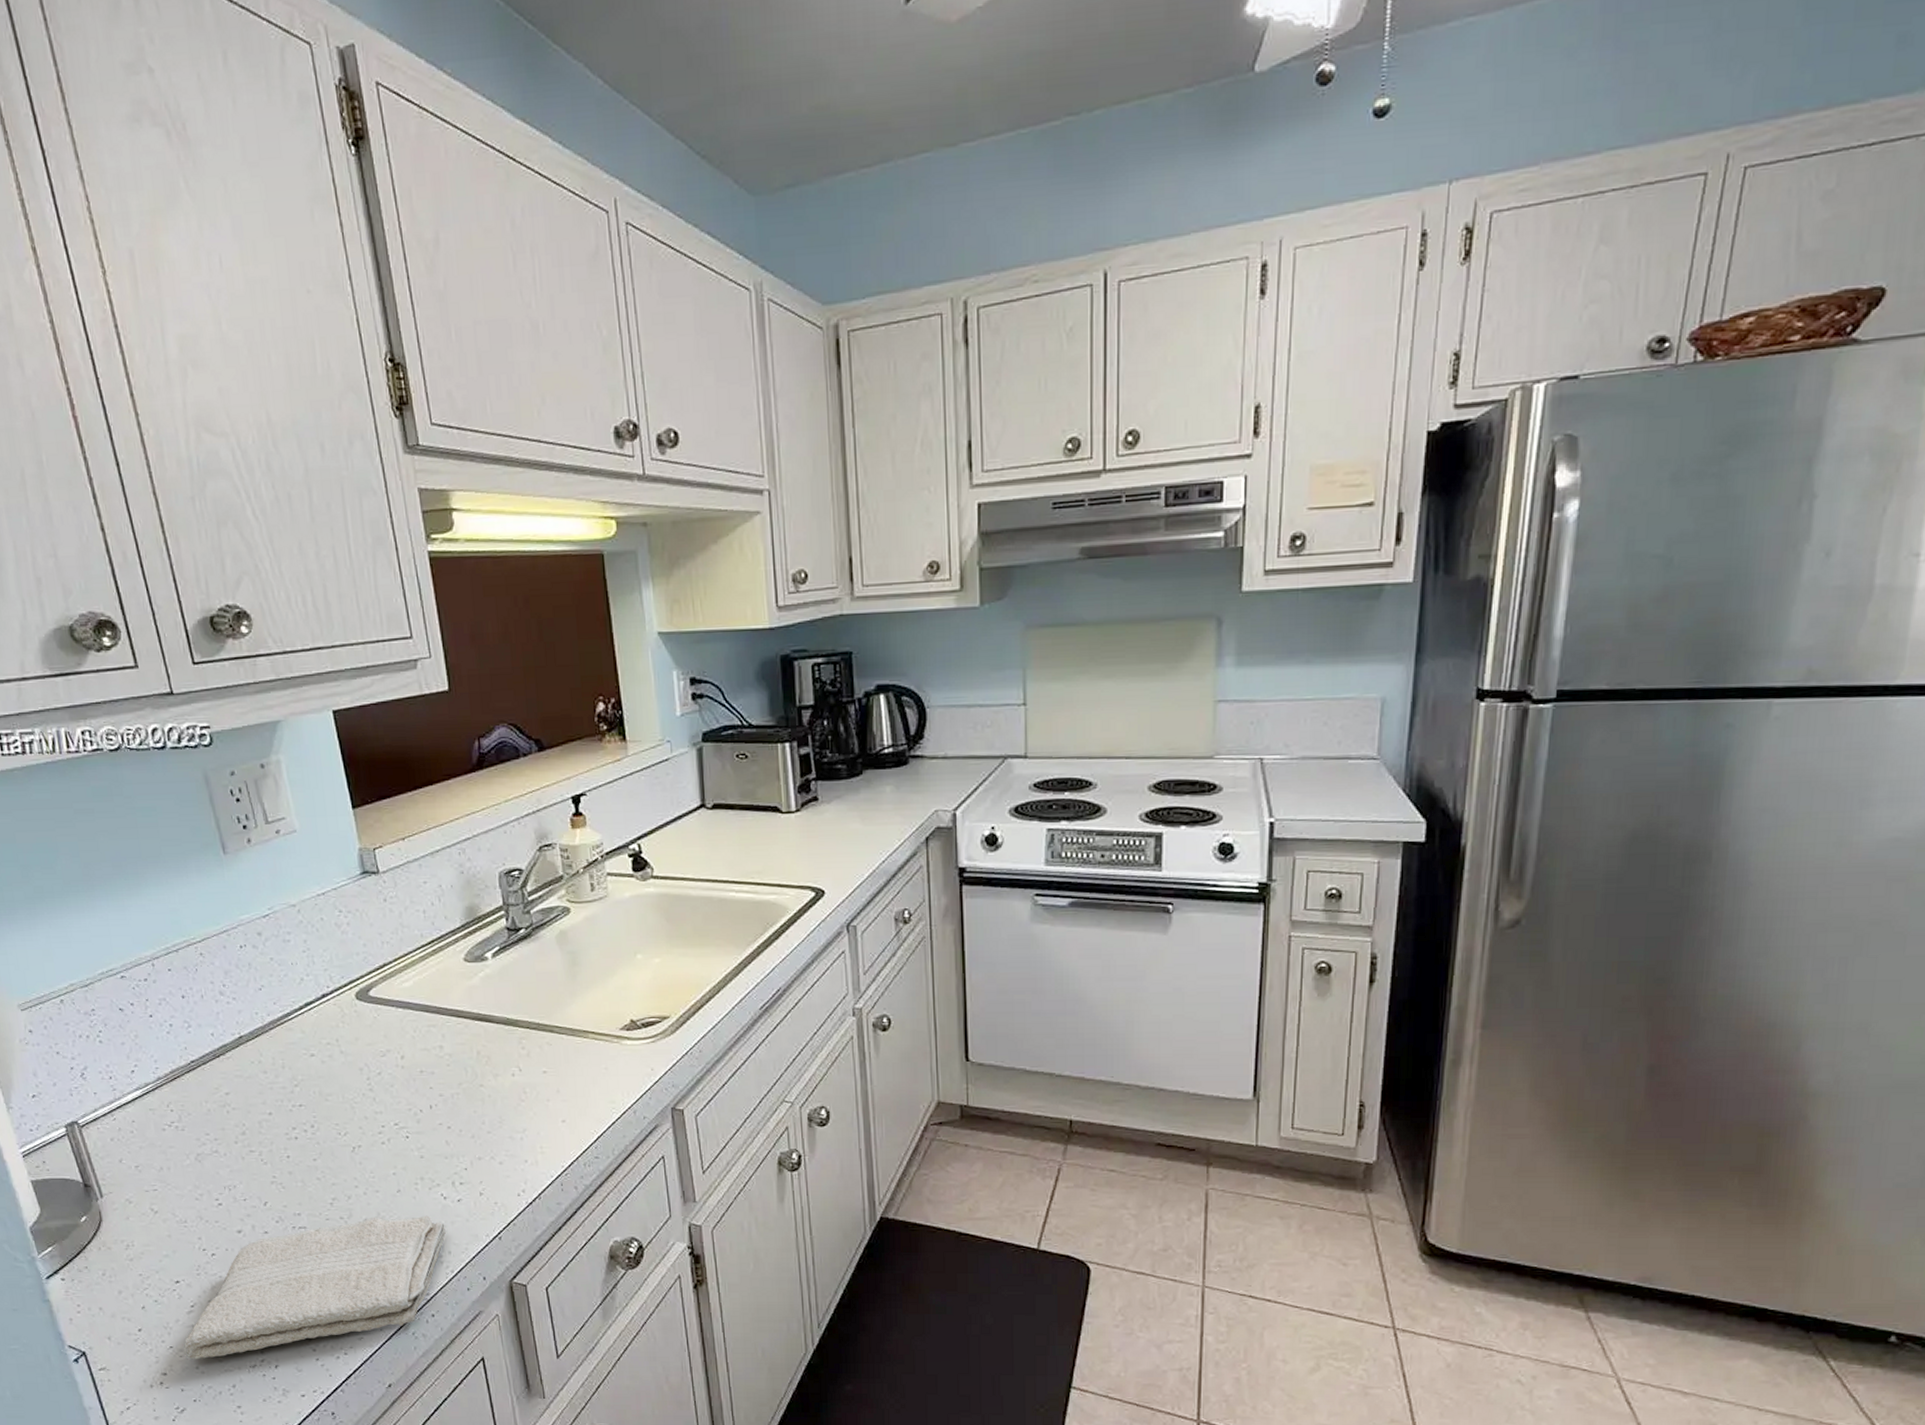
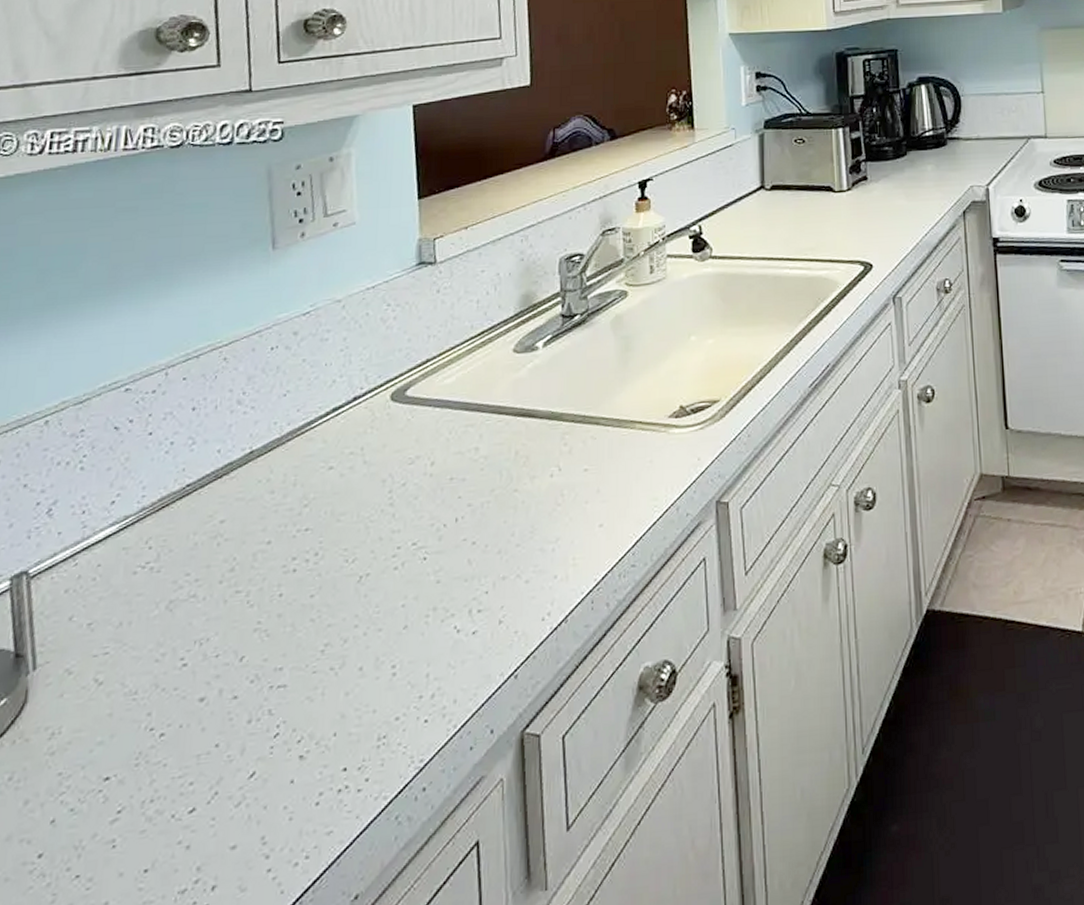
washcloth: present [184,1215,446,1360] -> none [94,655,454,893]

